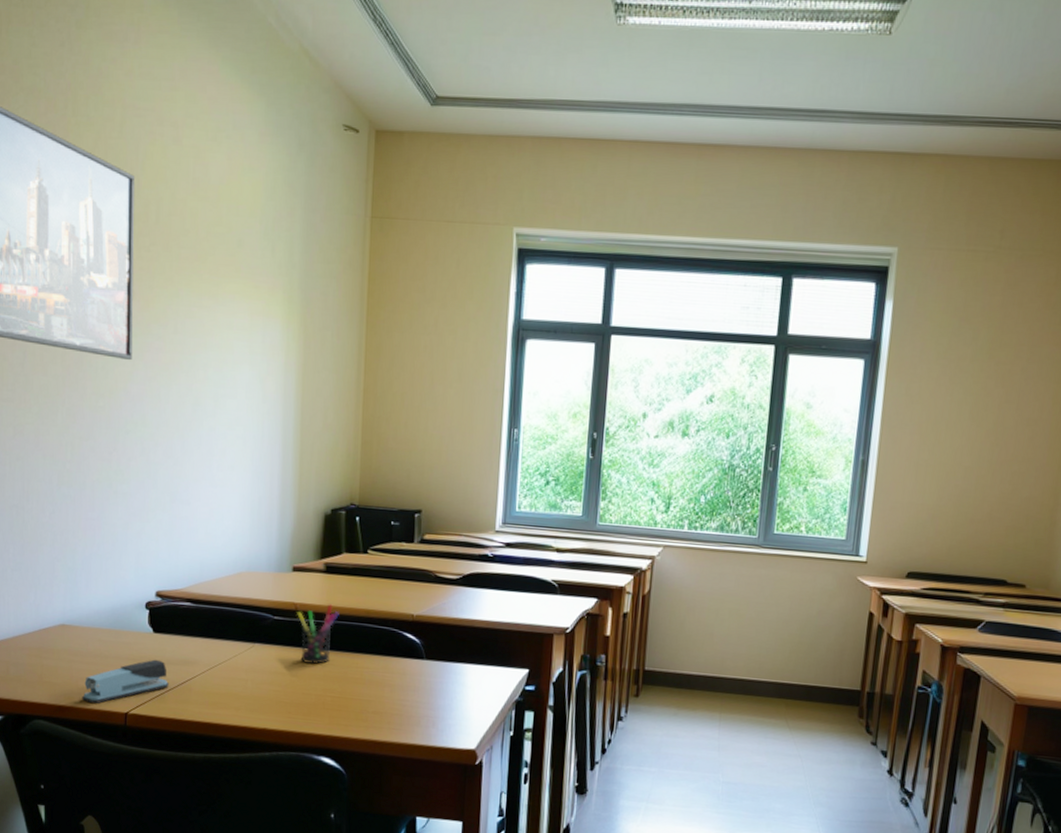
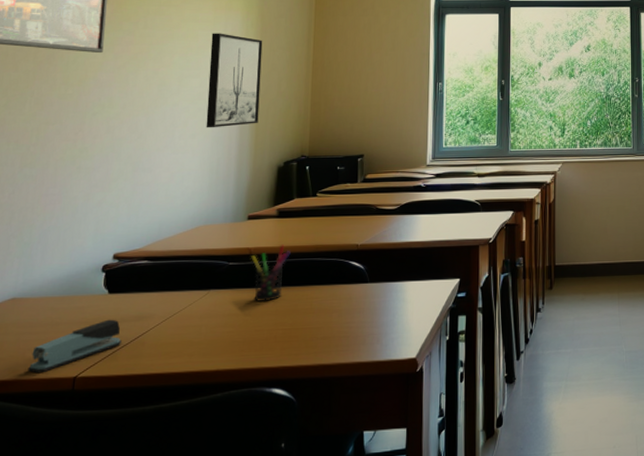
wall art: none [245,344,306,461] -> present [206,33,263,128]

